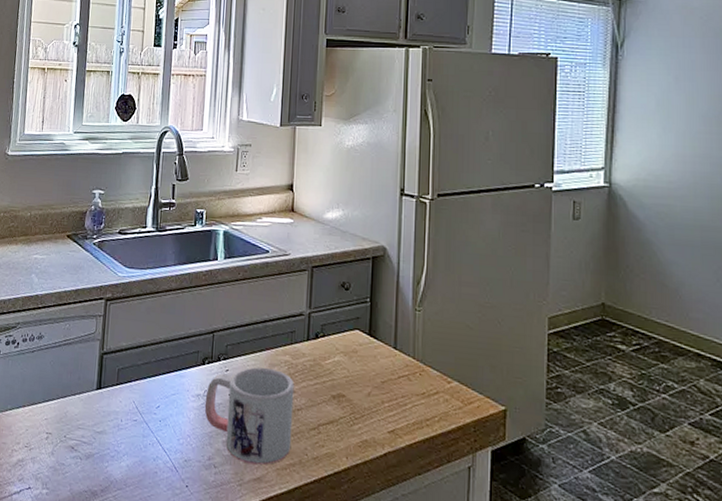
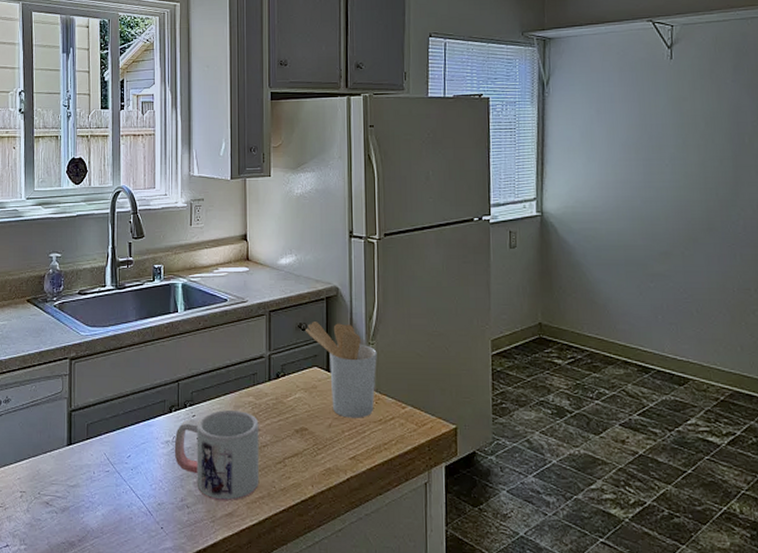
utensil holder: none [349,281,423,390] -> present [306,322,377,418]

